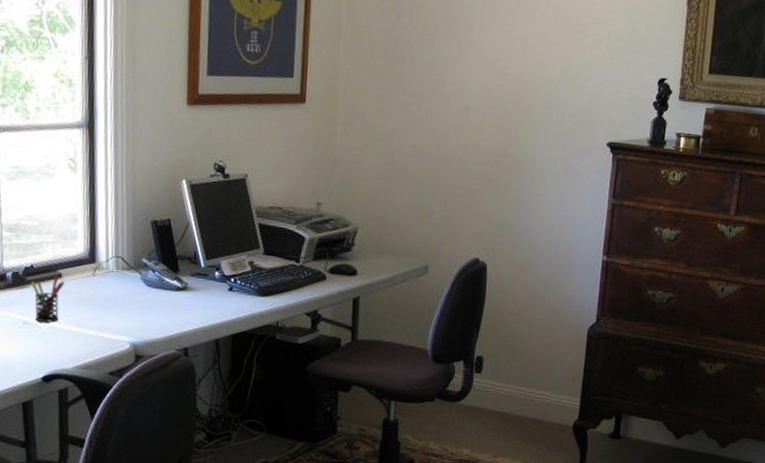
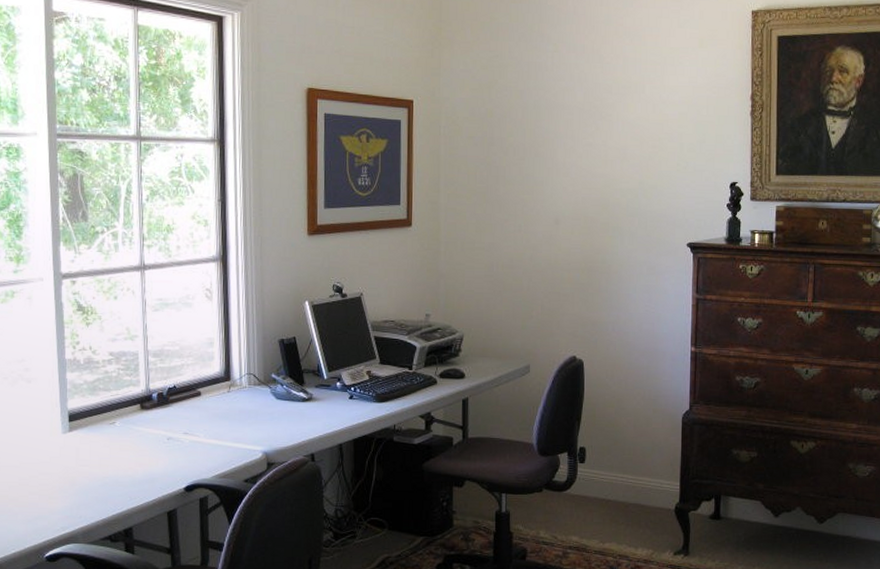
pen holder: present [30,276,64,323] -> none [173,394,203,437]

